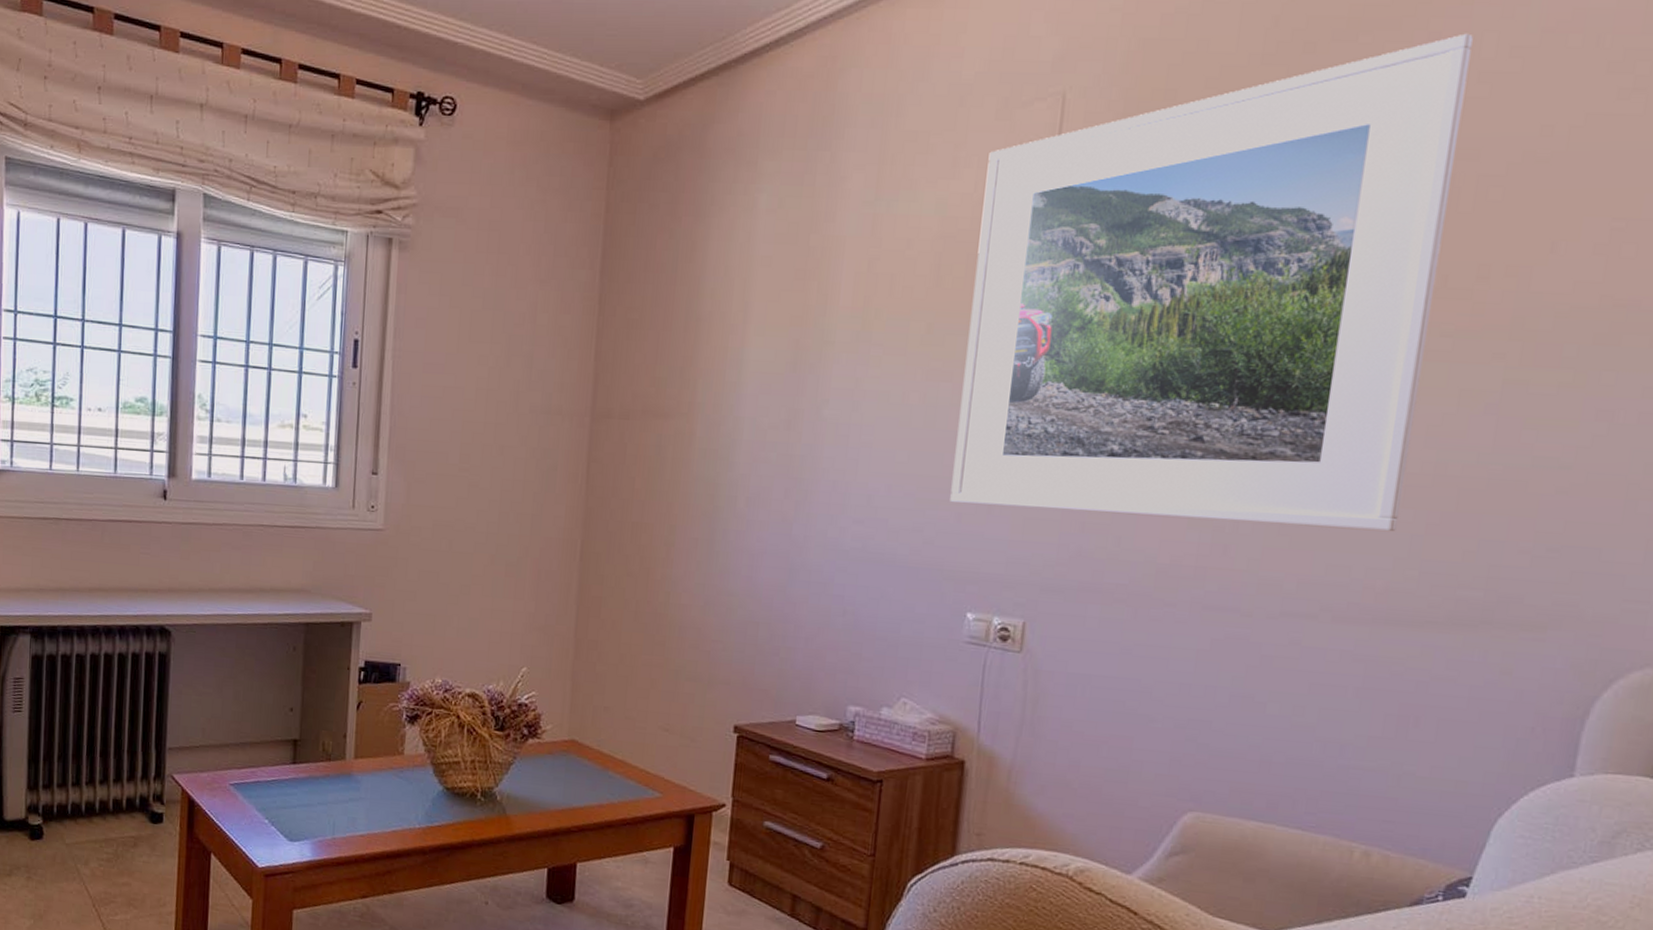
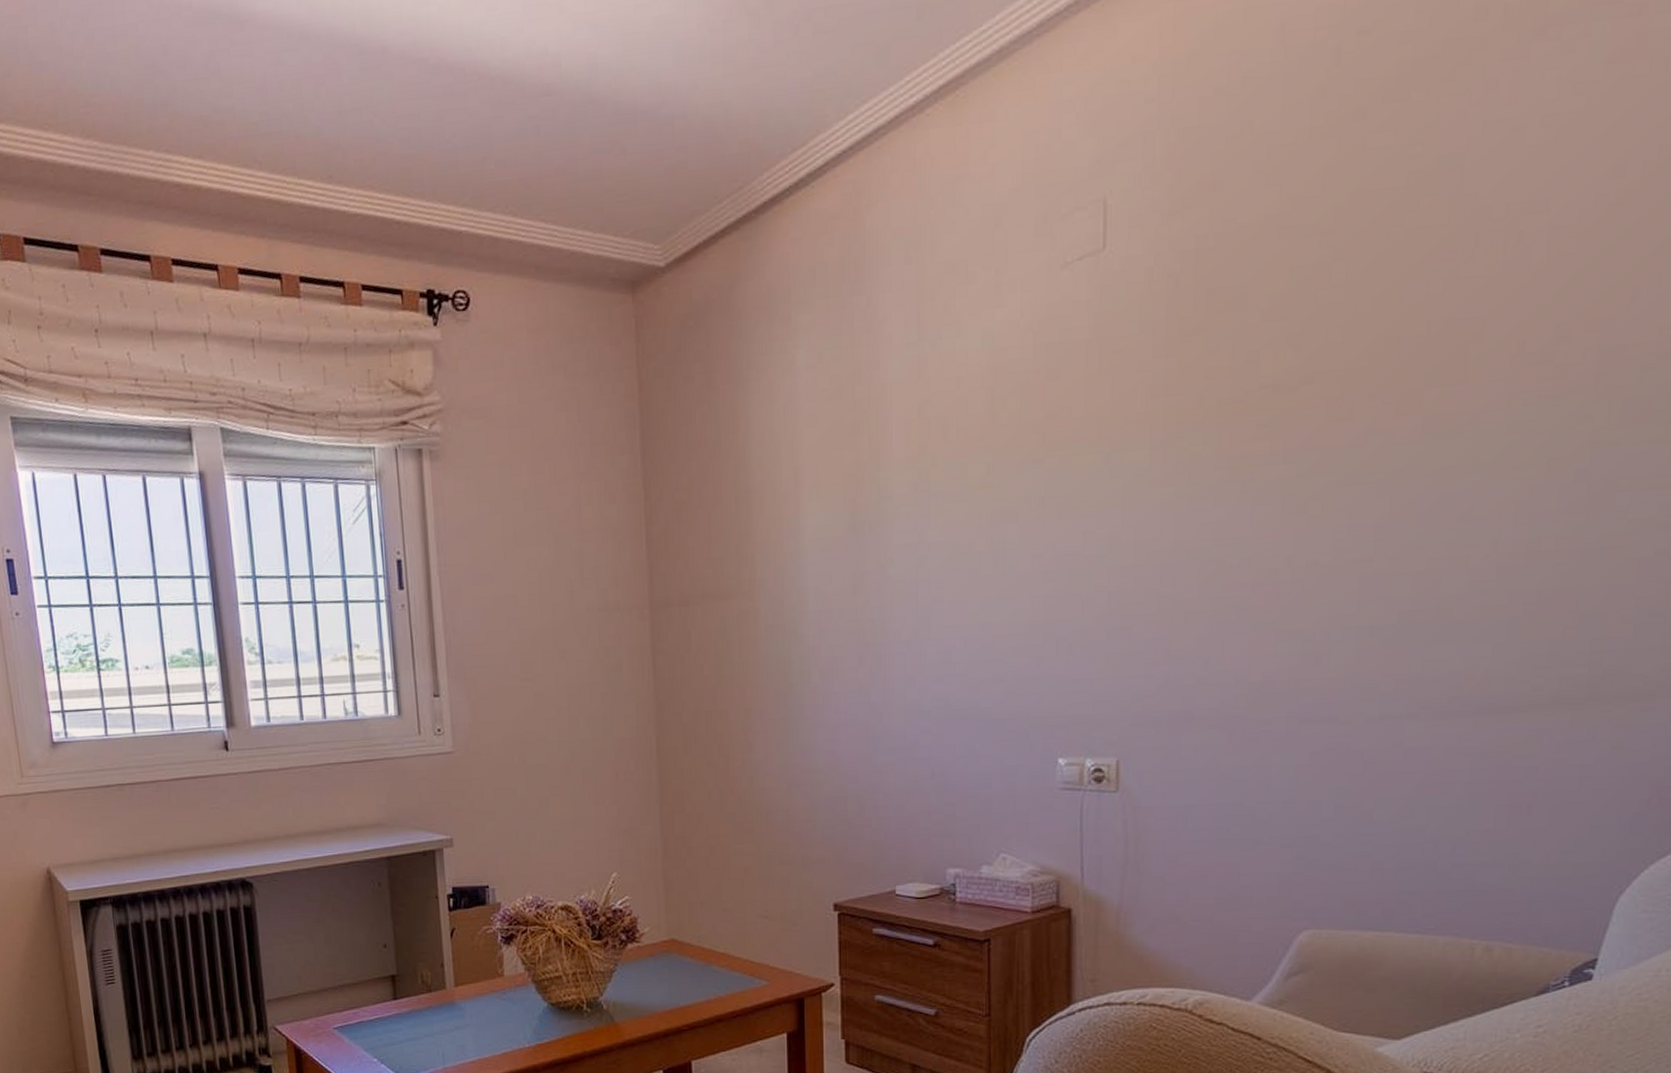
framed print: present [950,33,1473,532] -> none [1029,75,1533,648]

